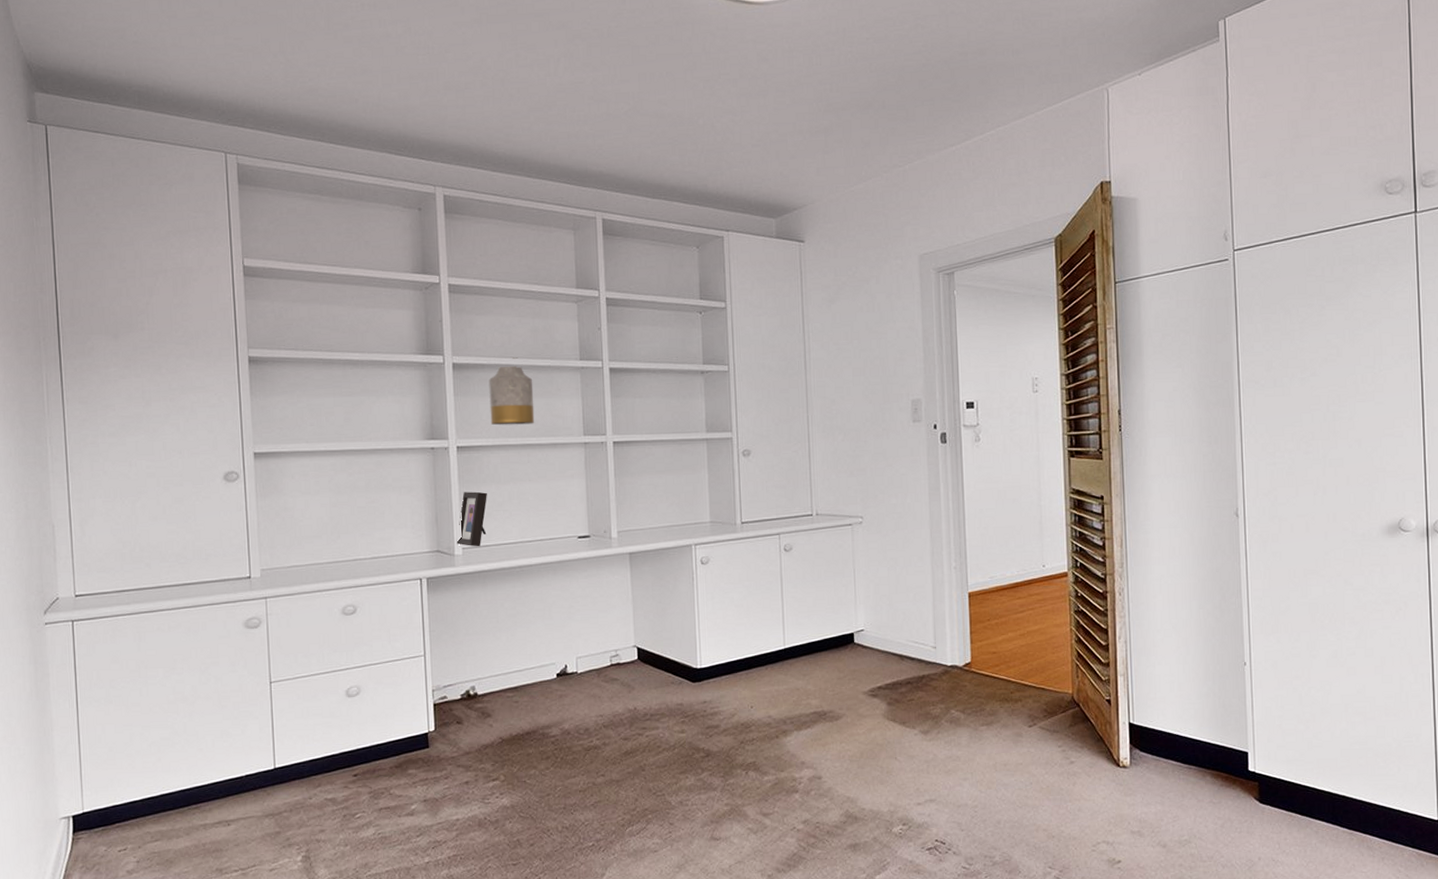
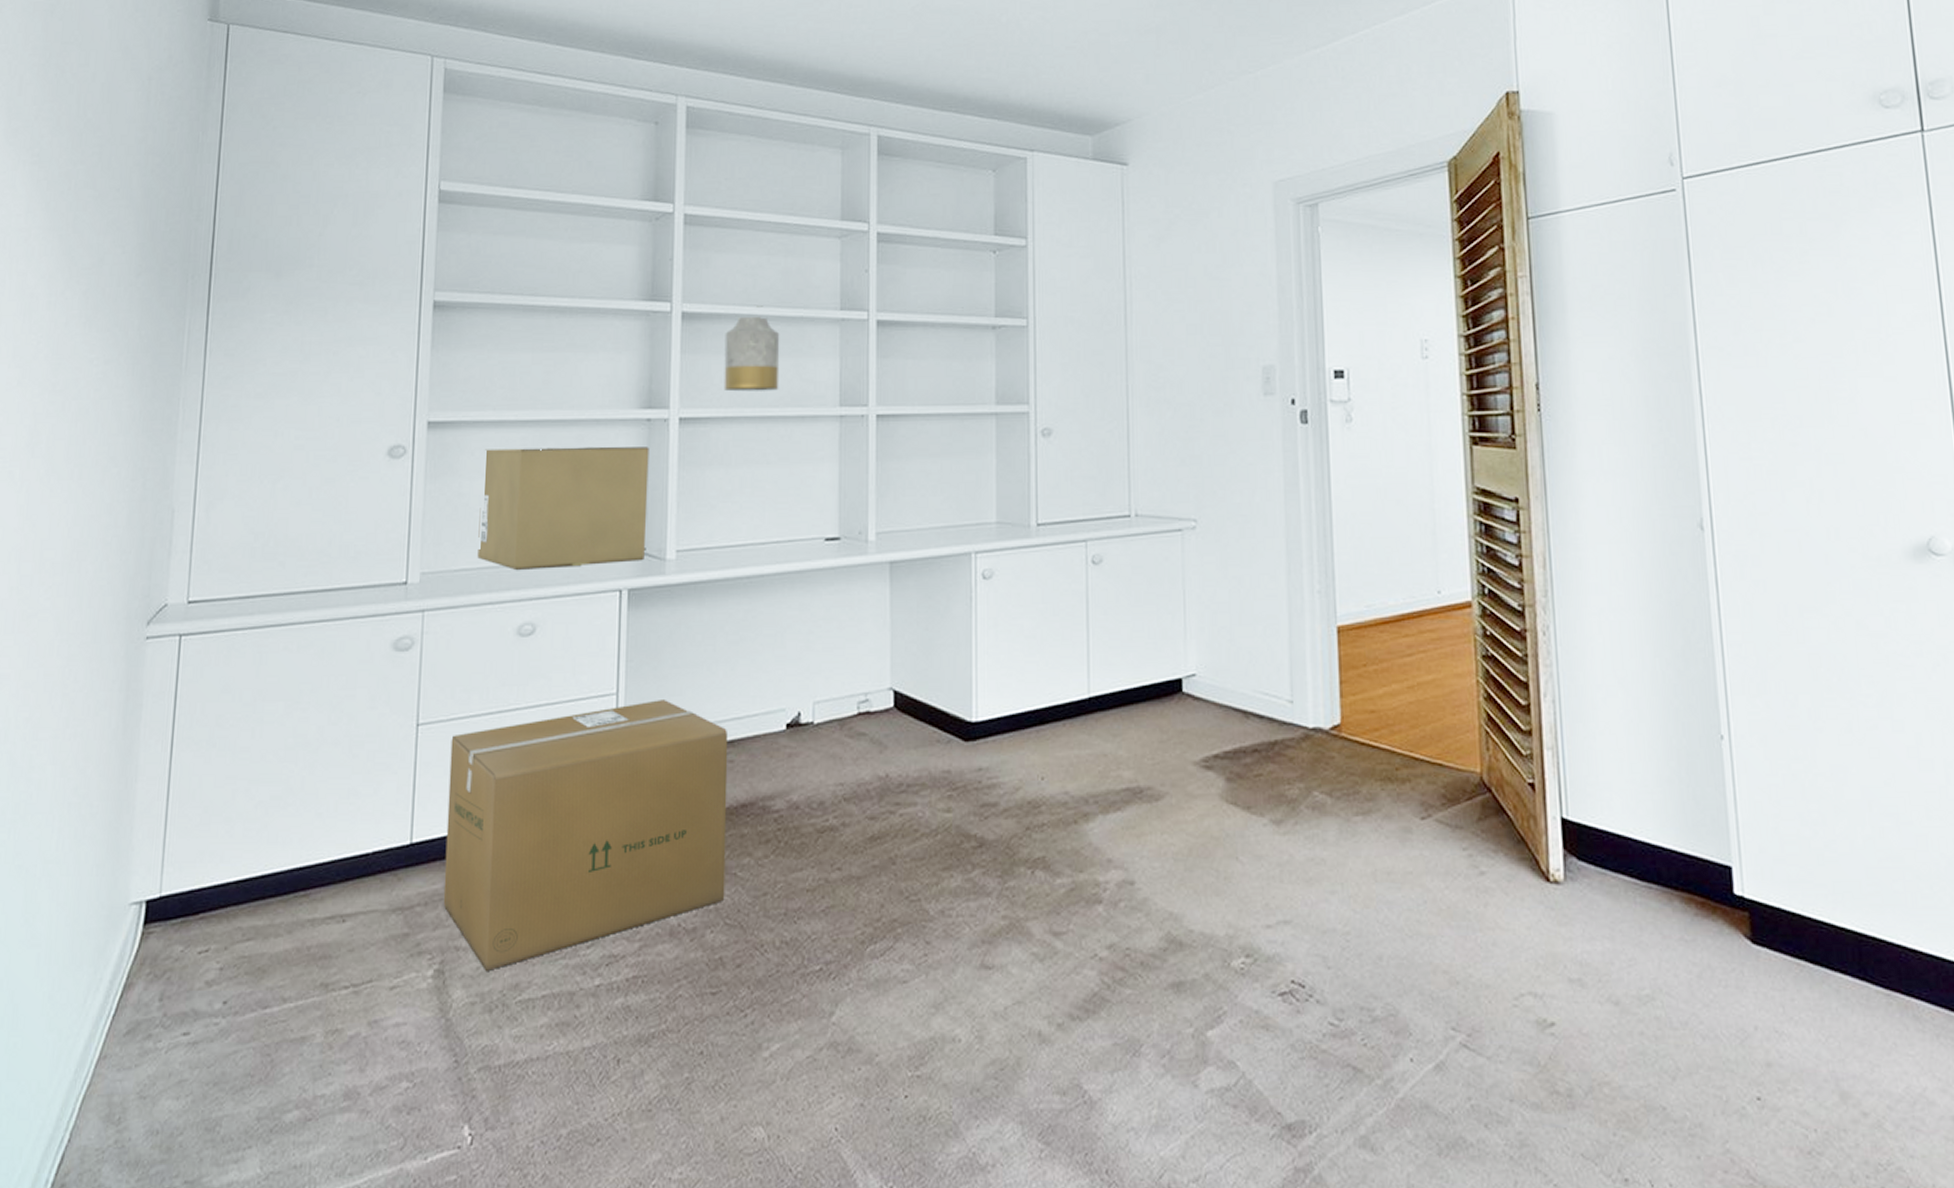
box: none [298,659,518,855] -> present [443,700,729,971]
box: none [303,469,438,566] -> present [477,446,649,571]
picture frame: present [456,491,487,547] -> none [669,476,713,550]

